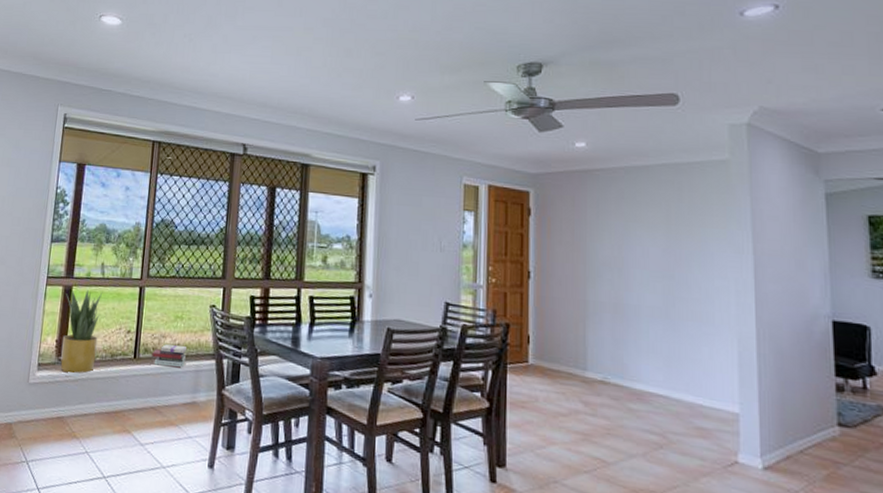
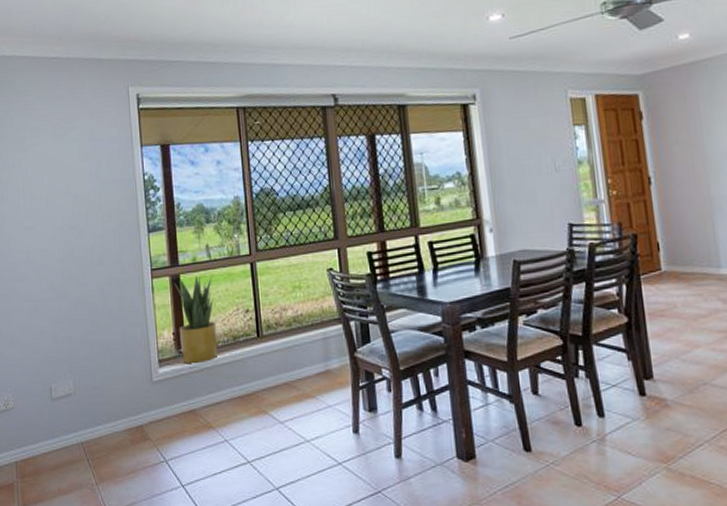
books: present [152,344,187,369] -> none [275,316,313,340]

